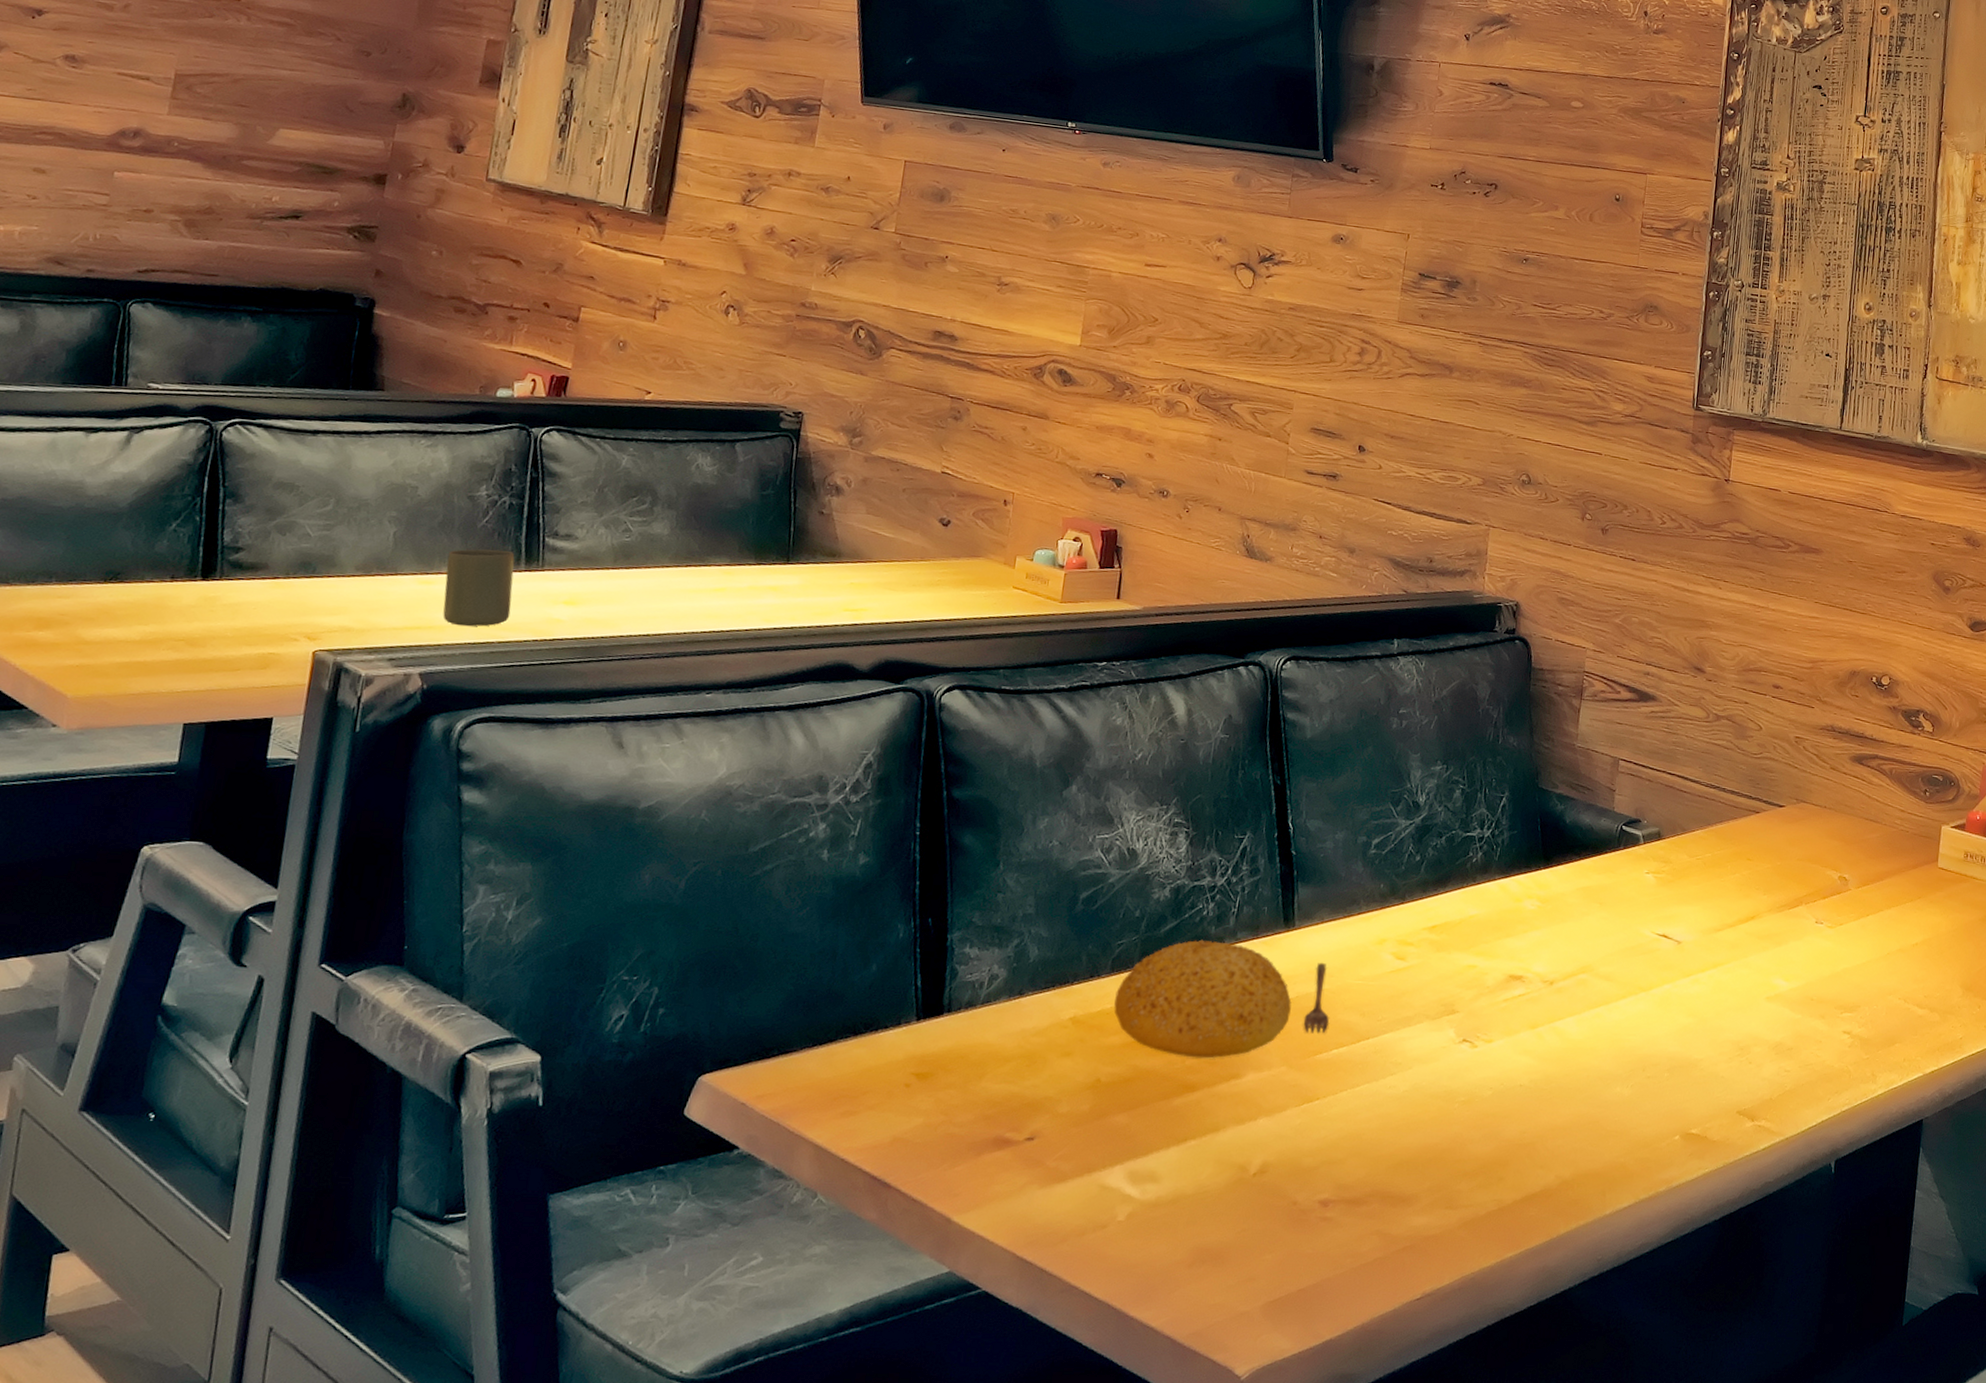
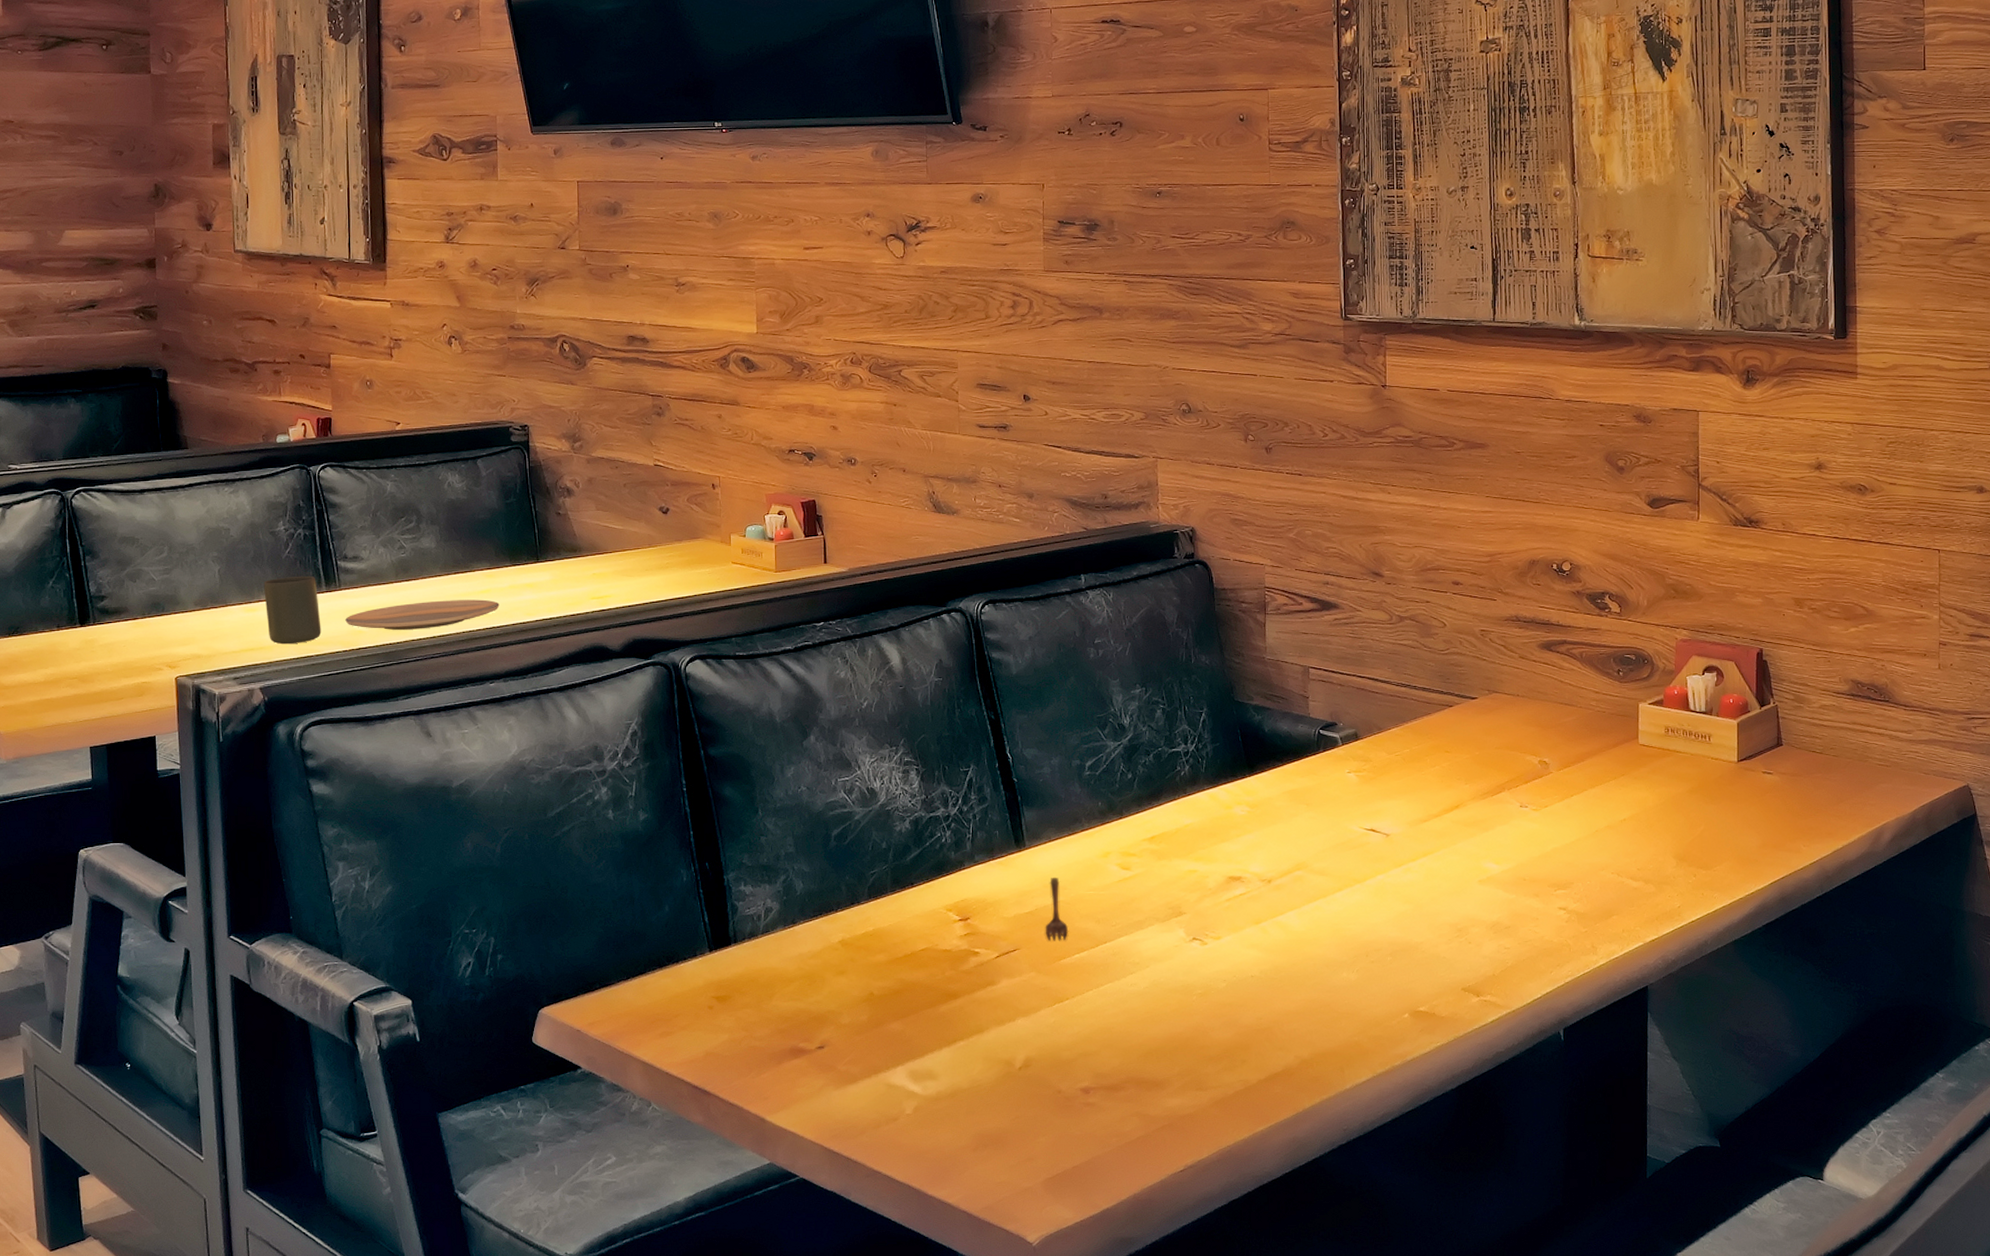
plate: none [542,594,734,625] -> present [345,599,500,630]
bread roll: present [1114,939,1292,1059] -> none [875,864,1032,969]

